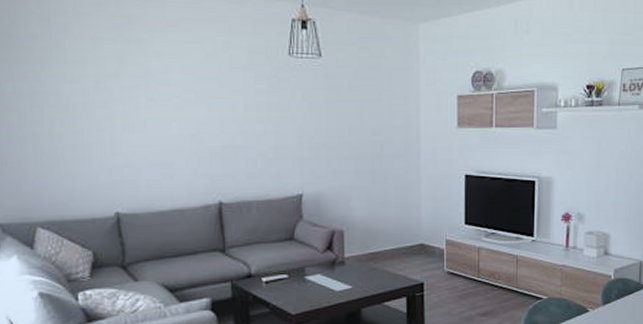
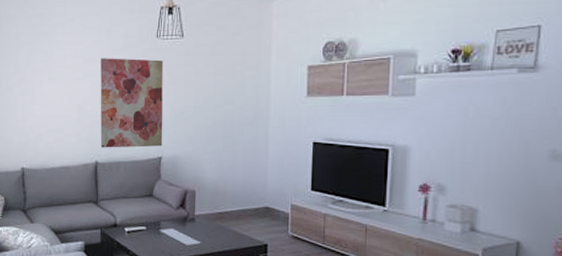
wall art: none [218,76,303,185] -> present [100,58,163,148]

